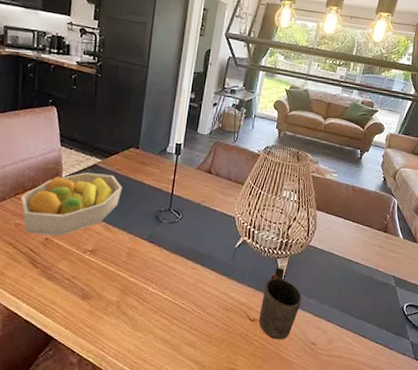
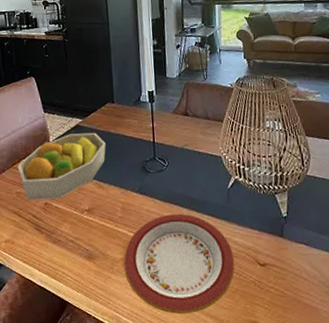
plate: none [118,264,228,357] -> present [123,213,235,314]
mug: present [258,267,302,340] -> none [268,204,313,285]

